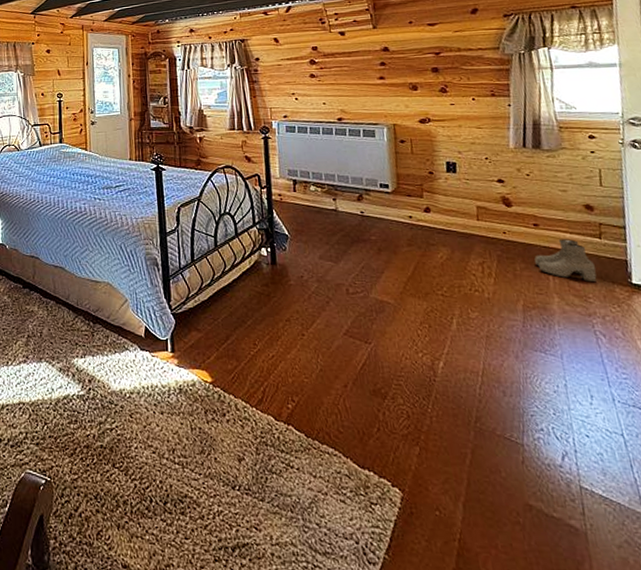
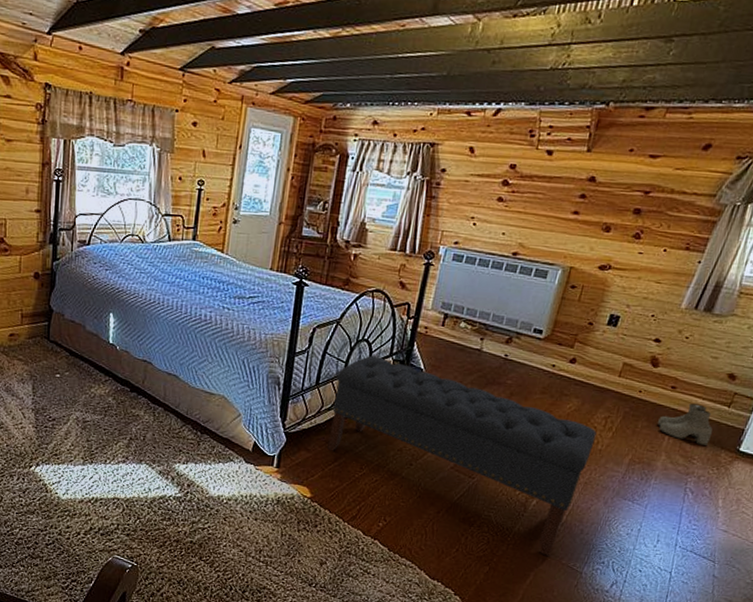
bench: none [209,228,482,427] -> present [327,356,597,556]

